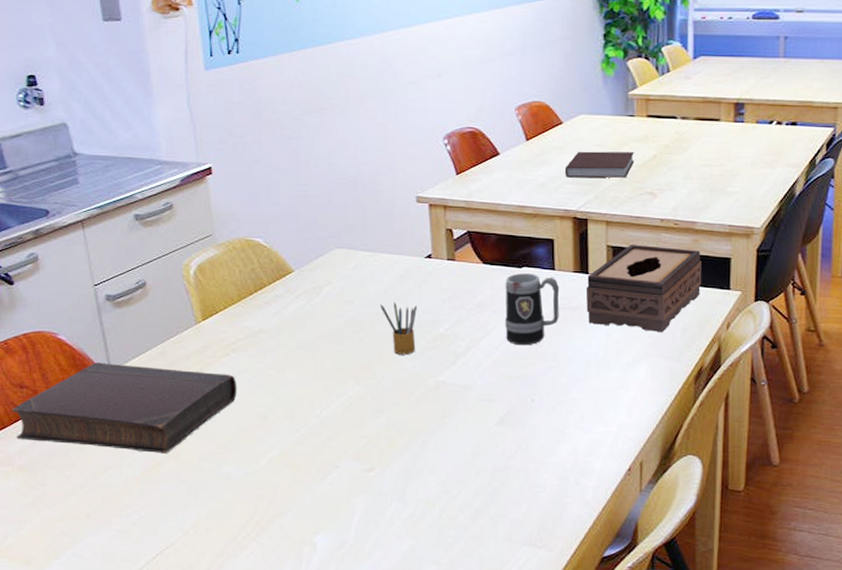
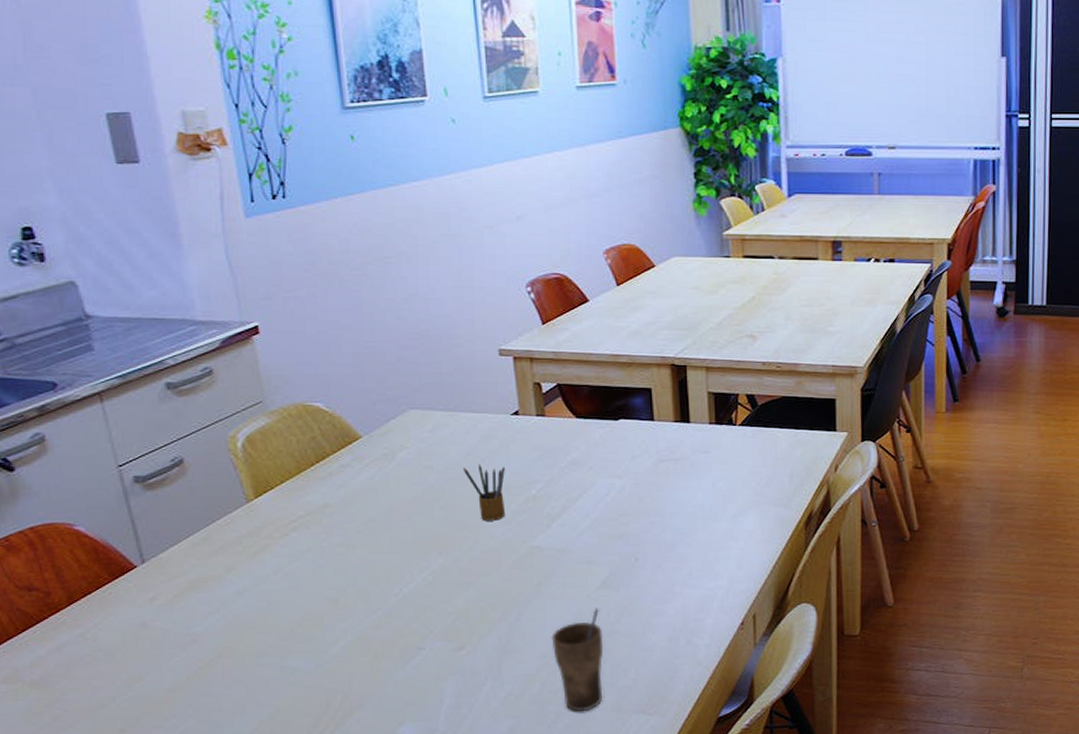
book: present [12,362,237,453] -> none [18,554,300,652]
cup: none [452,443,499,539] -> present [551,608,604,712]
mug: present [505,273,560,346] -> none [601,426,661,502]
notebook: present [564,151,634,178] -> none [659,294,732,323]
tissue box: present [586,245,702,333] -> none [688,390,808,480]

